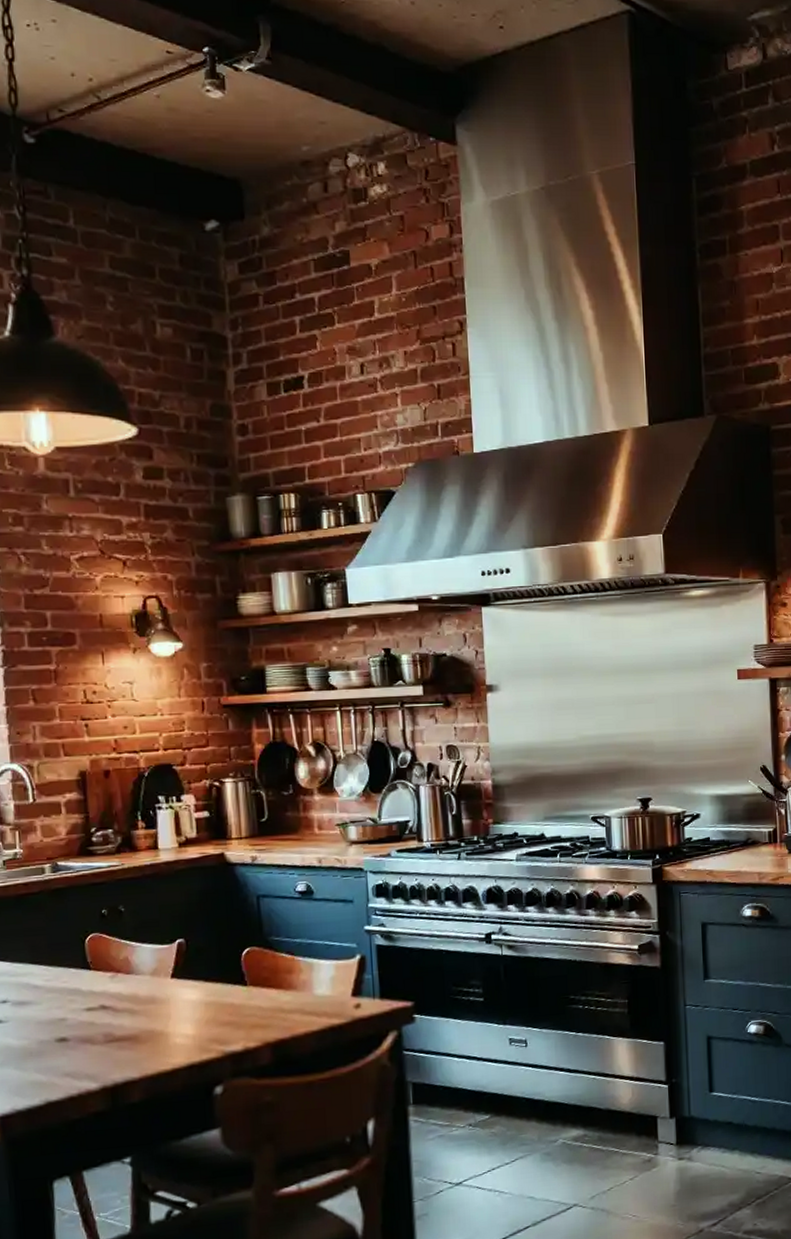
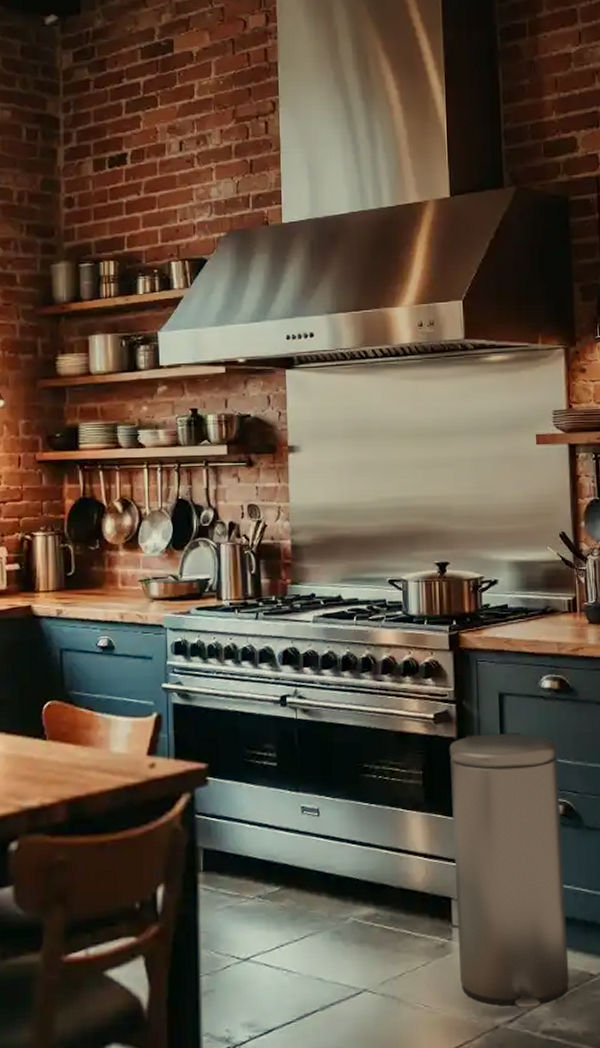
pedal bin: none [653,959,769,1213] -> present [449,732,570,1009]

